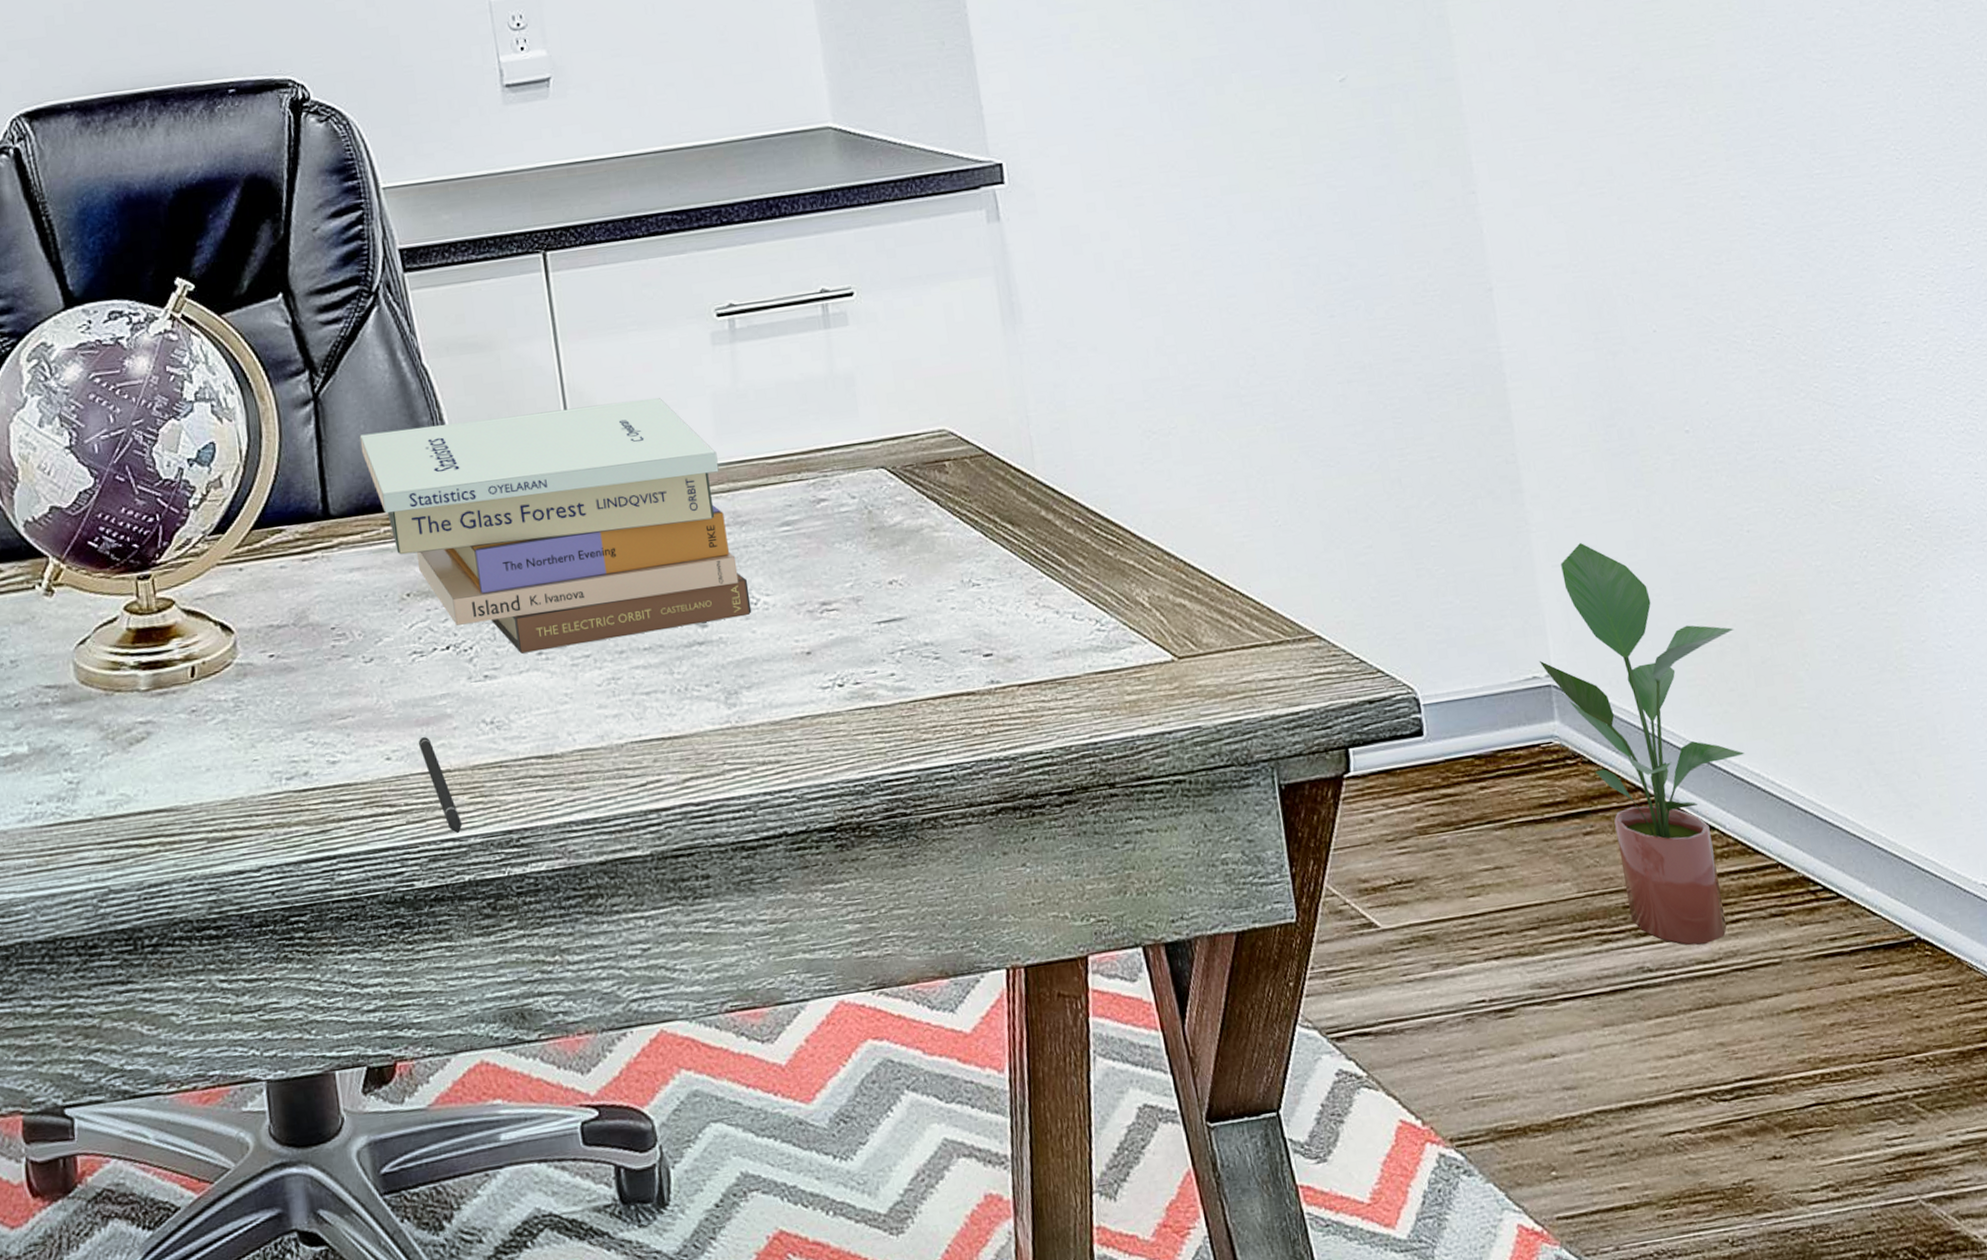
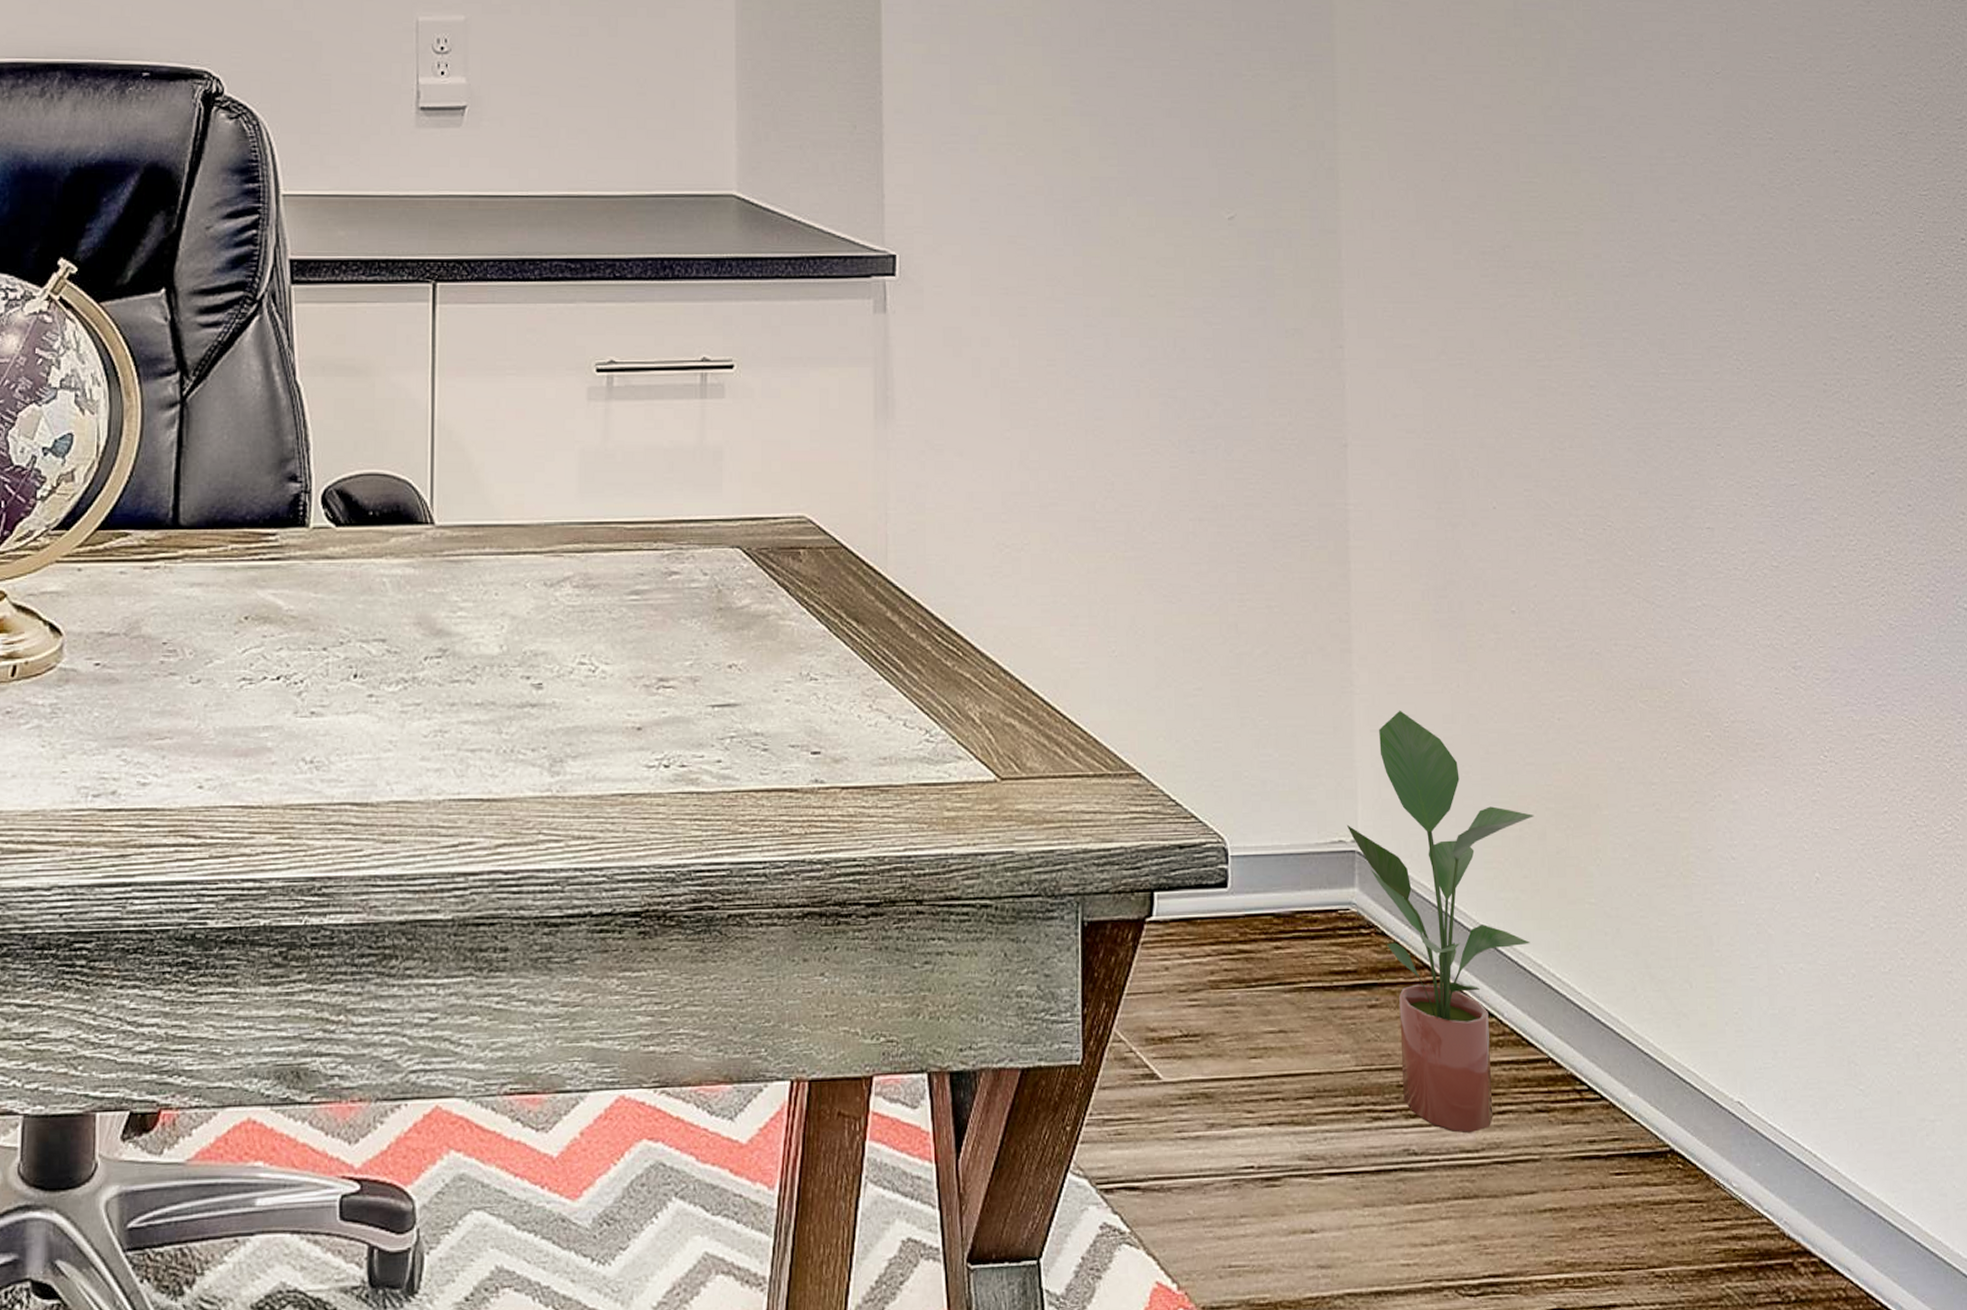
books: present [359,397,752,654] -> none [221,445,589,693]
pen: present [419,737,462,833] -> none [234,769,265,874]

